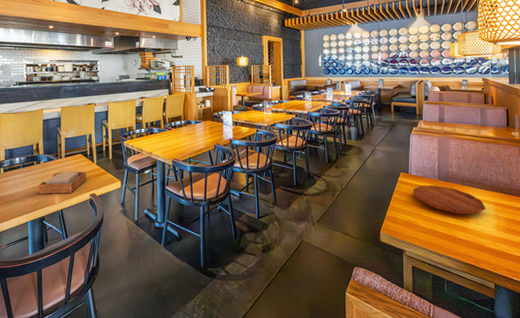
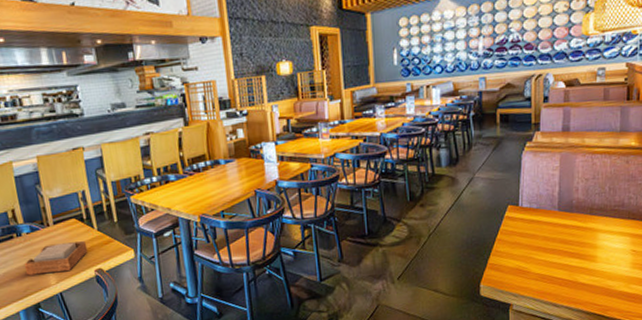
tray: present [413,185,486,214] -> none [524,217,620,253]

